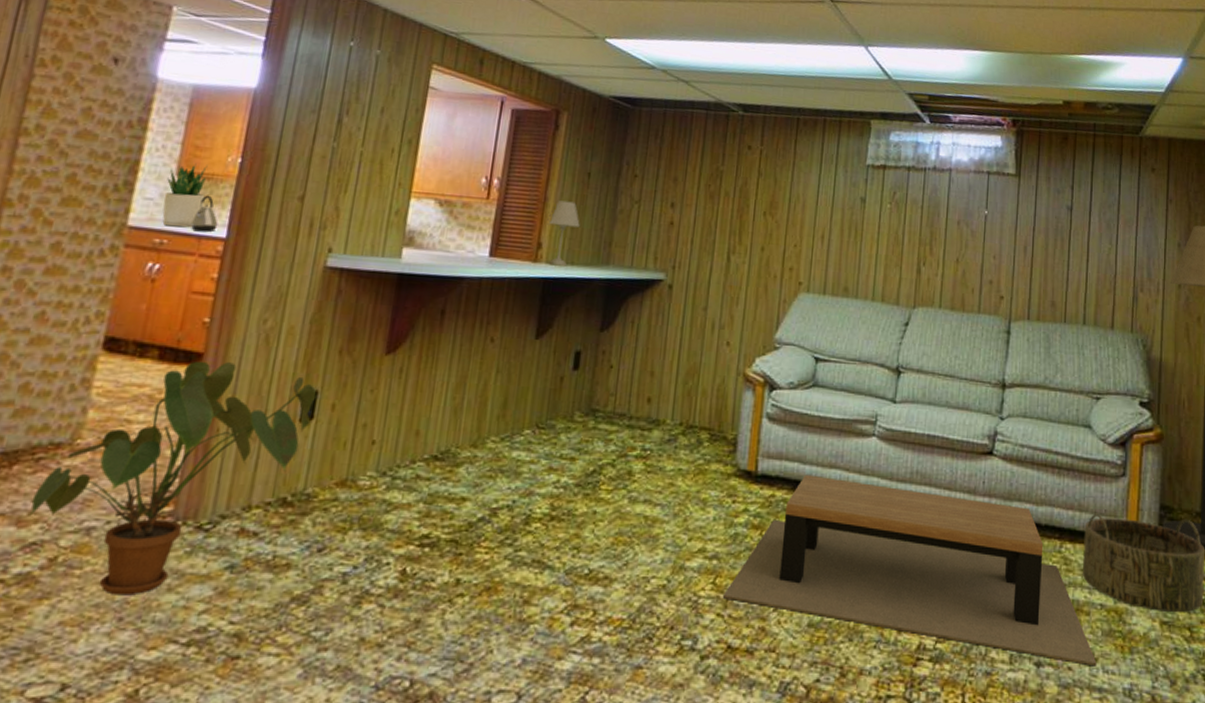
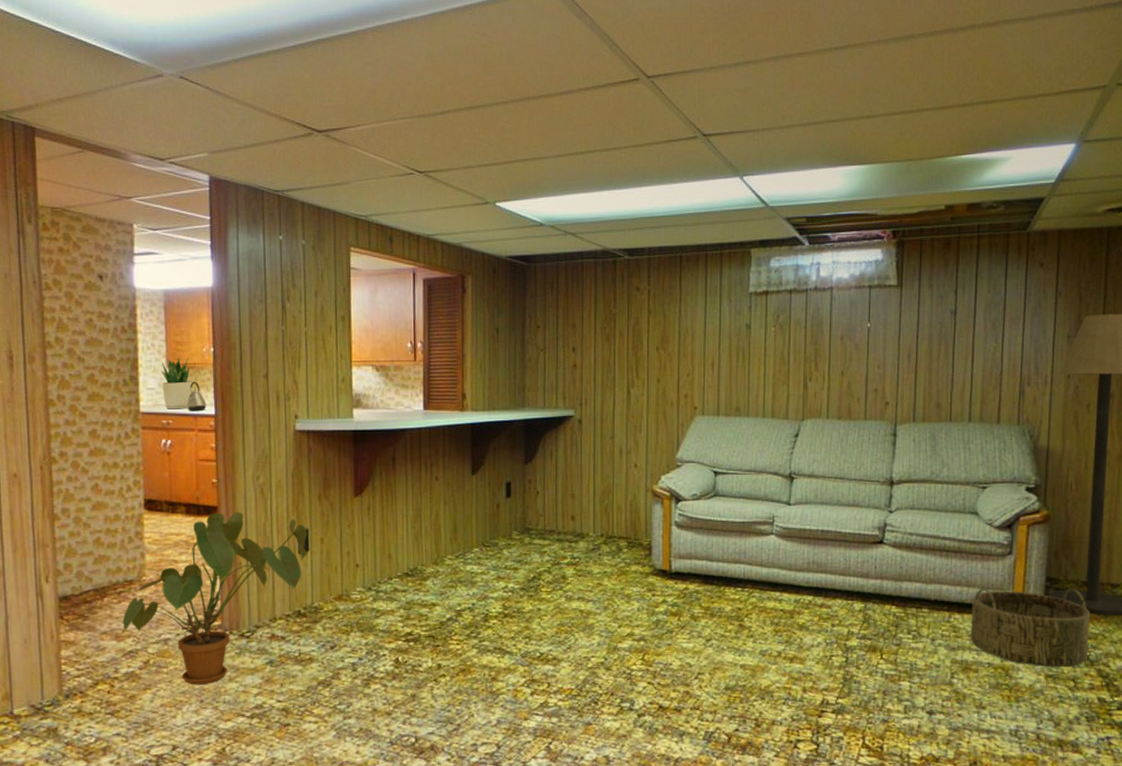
table lamp: present [547,200,580,266] -> none [467,355,496,412]
coffee table: present [723,474,1097,667] -> none [652,570,985,713]

